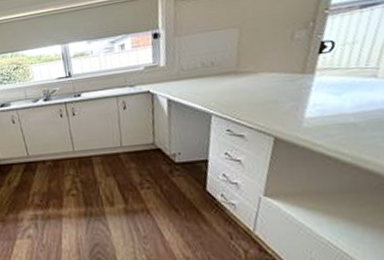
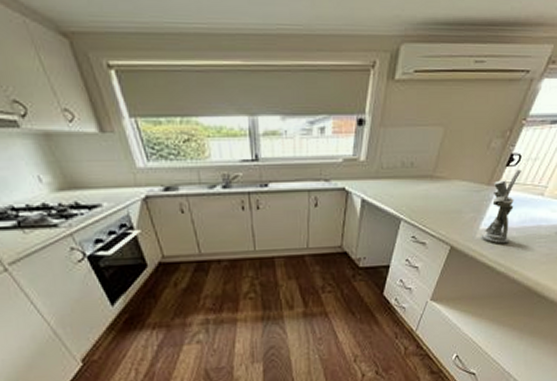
utensil holder: none [309,54,349,132] -> present [481,169,521,244]

